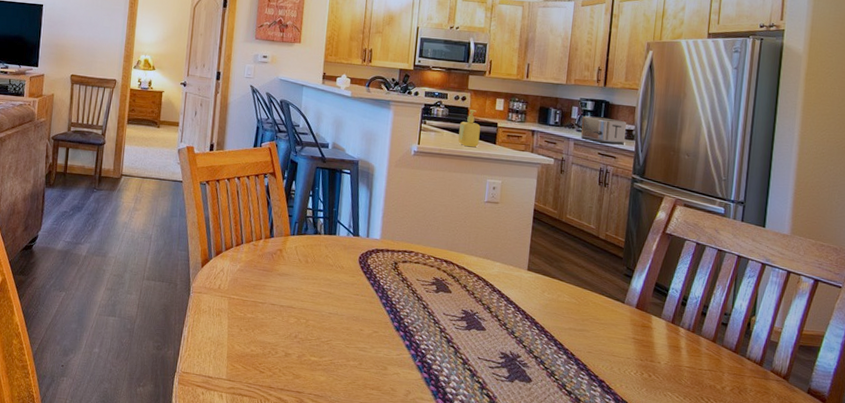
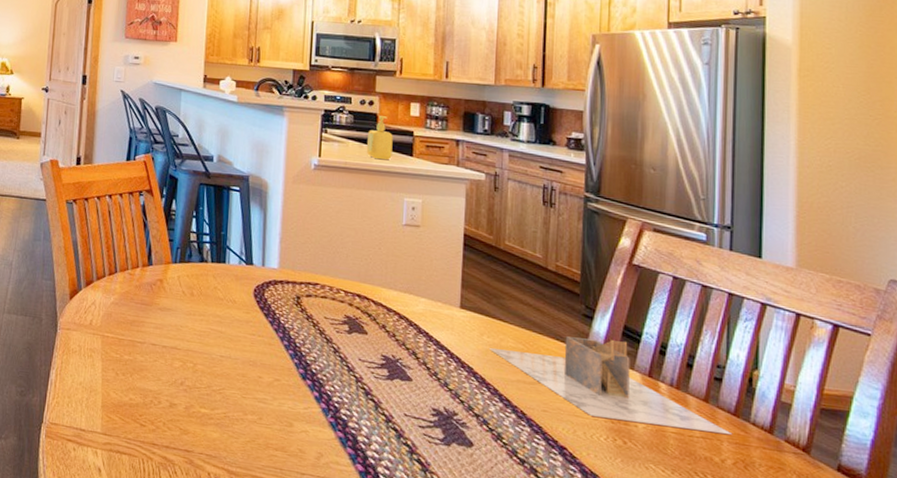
napkin holder: none [548,292,732,367] -> present [488,336,733,434]
toaster: present [580,116,627,145] -> none [516,122,574,157]

